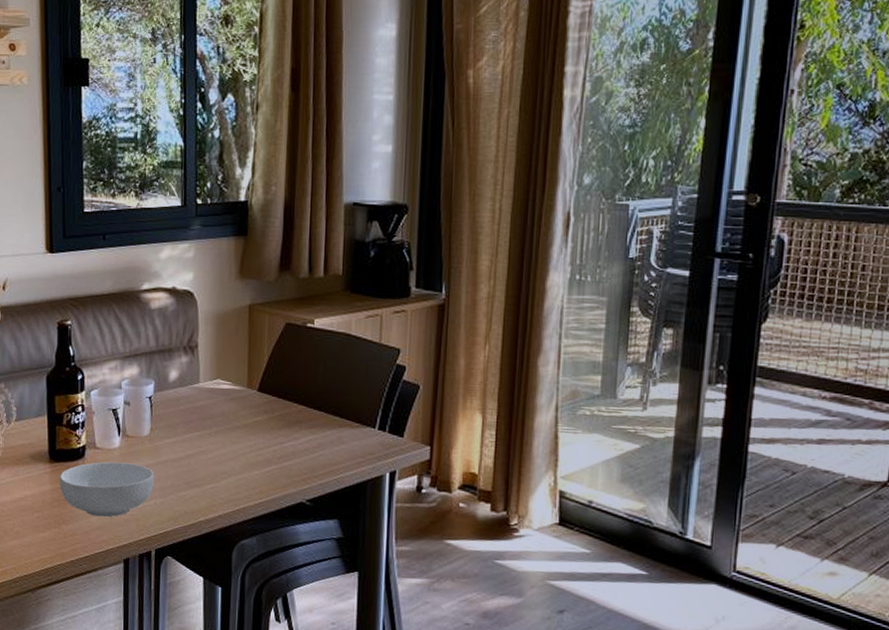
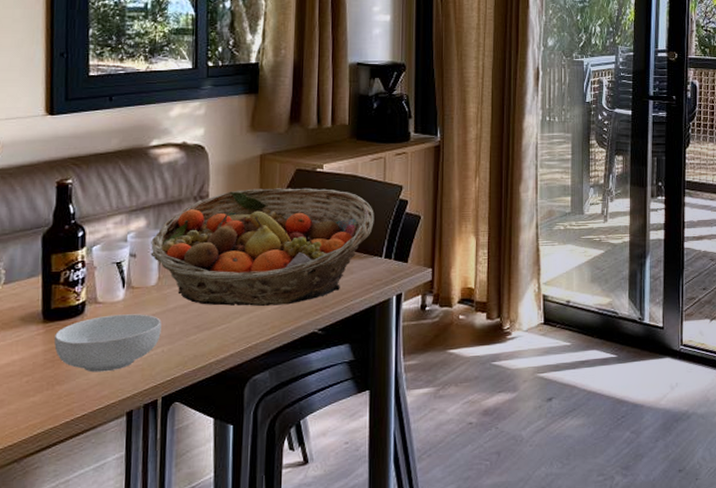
fruit basket: none [143,341,368,470] -> present [150,188,374,306]

